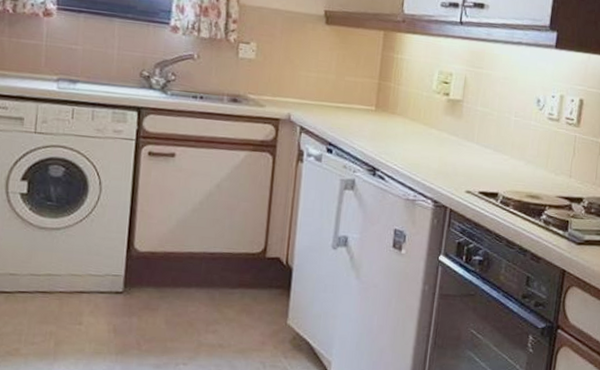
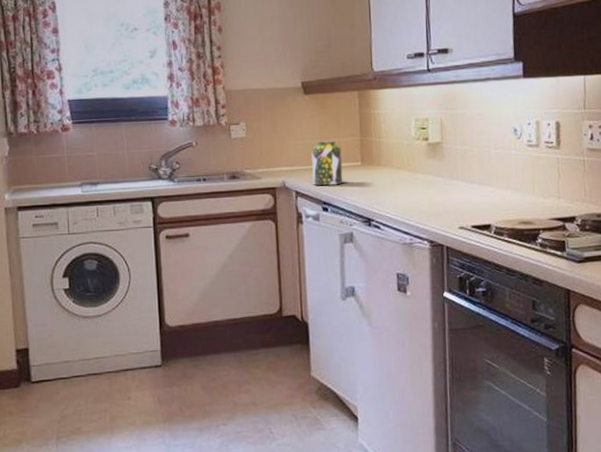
jar: none [321,77,357,127] -> present [311,140,343,186]

